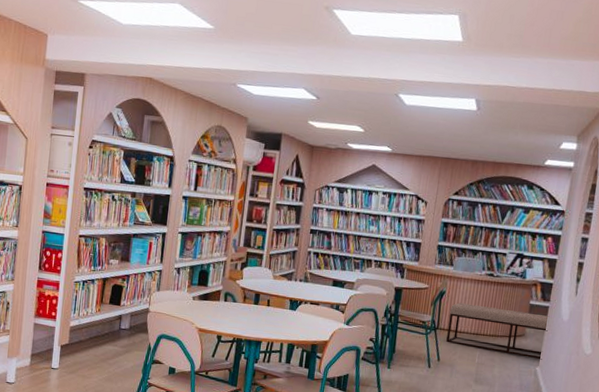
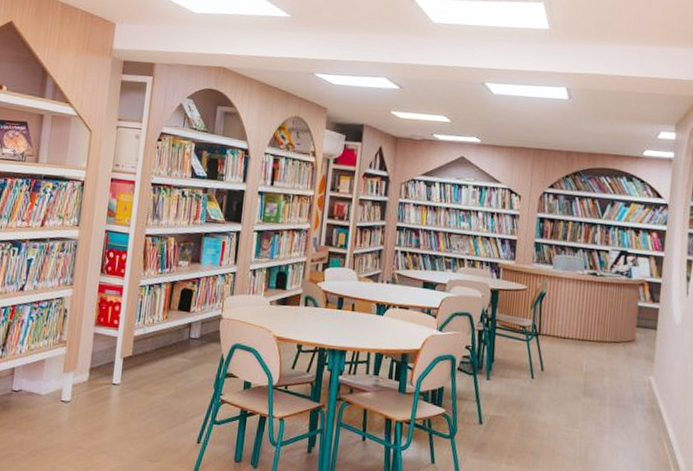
bench: present [446,302,550,360] -> none [550,305,661,368]

